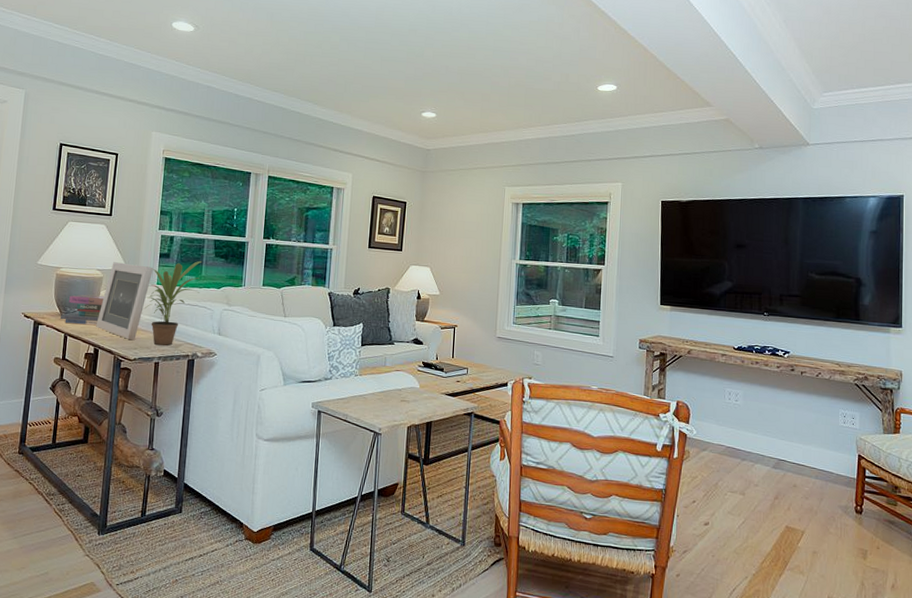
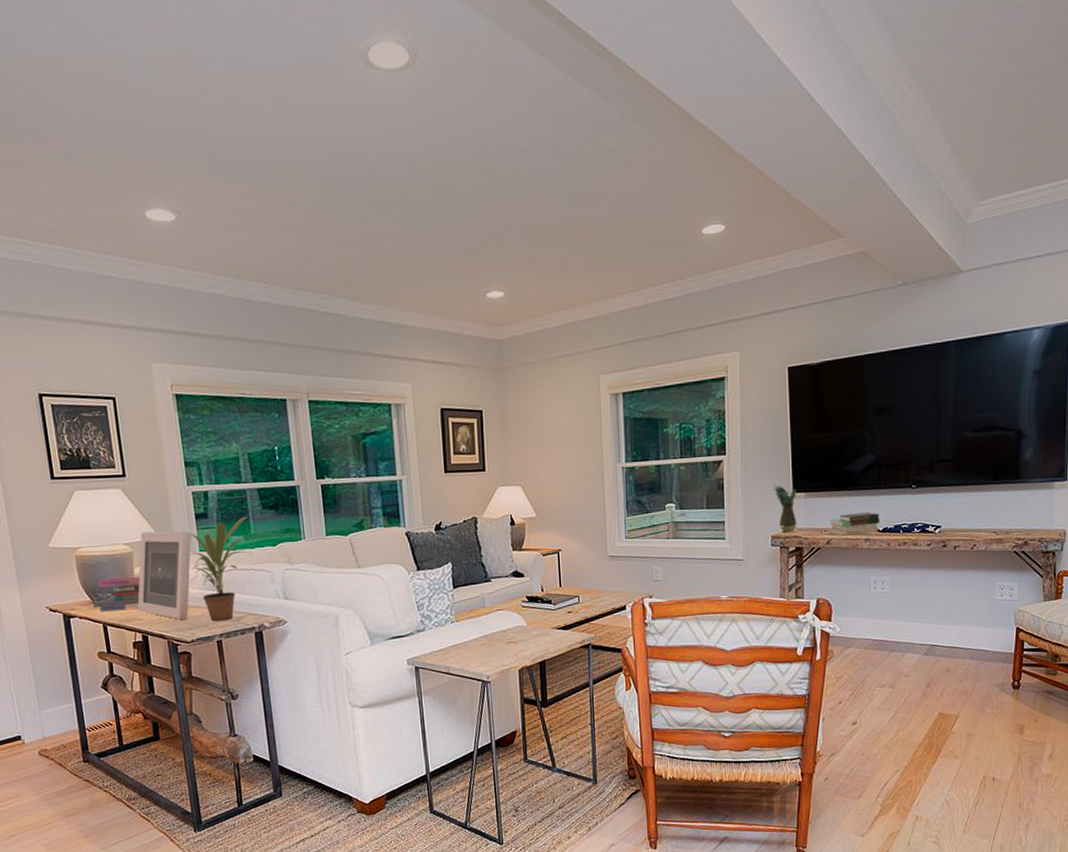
vase: none [644,296,664,339] -> present [774,485,797,533]
books: none [690,329,735,349] -> present [829,512,879,536]

